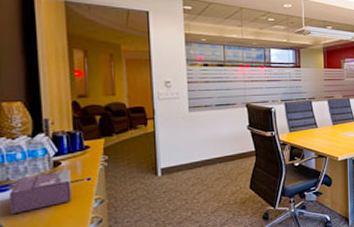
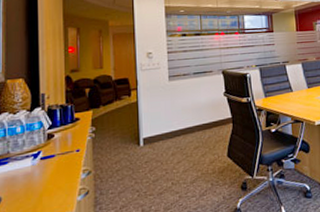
tissue box: present [8,169,72,215] -> none [8,141,63,187]

